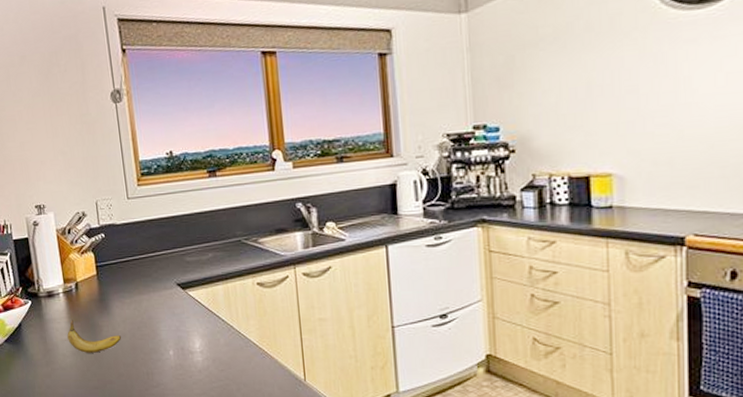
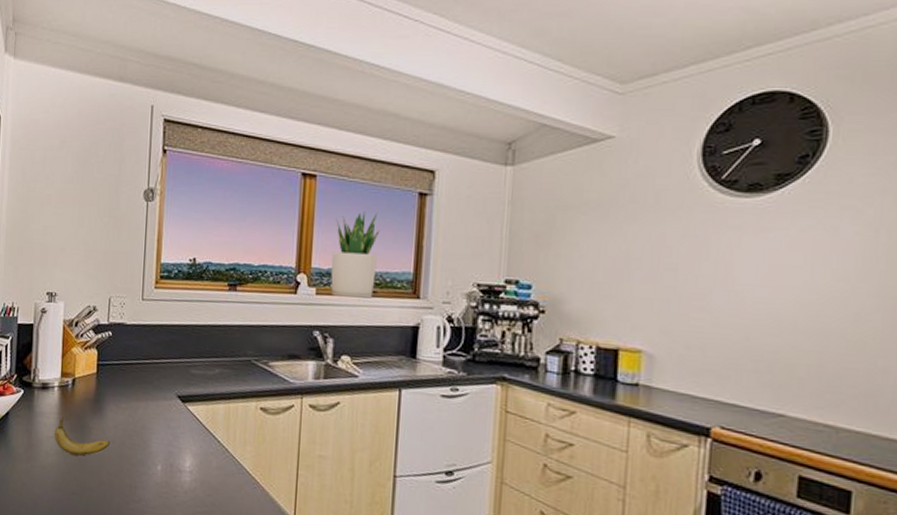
planter: none [301,80,348,168] -> present [330,211,380,299]

